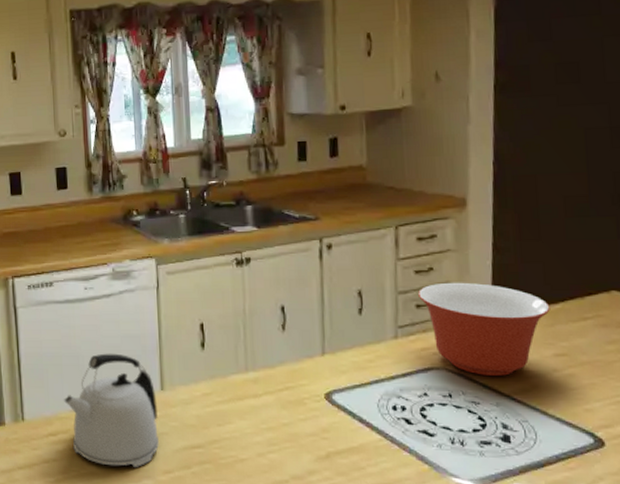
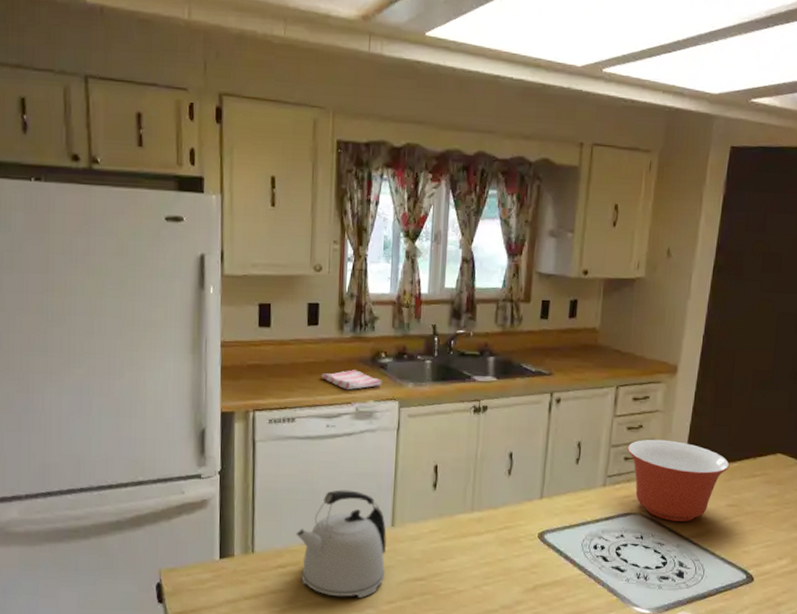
dish towel: none [75,230,137,251] -> present [321,370,383,390]

